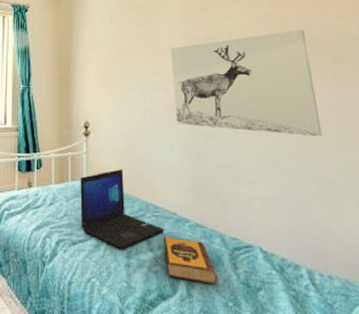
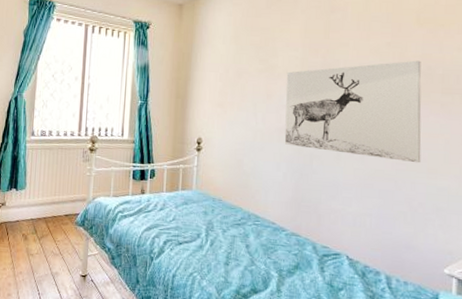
laptop: present [80,169,165,249] -> none [187,182,263,250]
hardback book: present [163,236,219,285] -> none [260,242,306,284]

